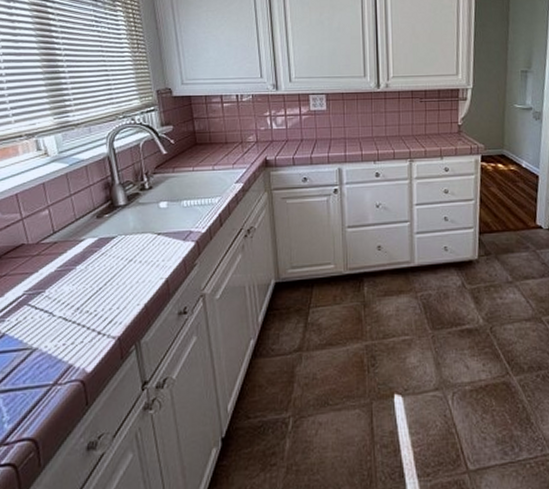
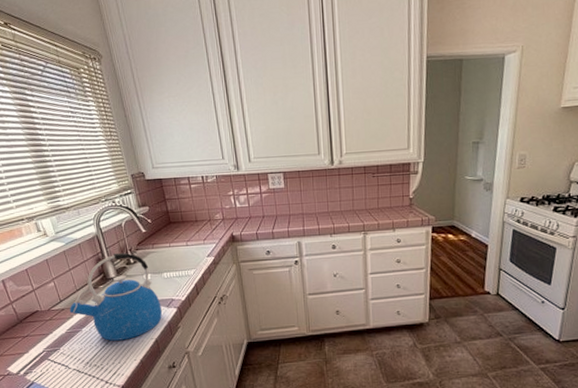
kettle: none [64,177,177,281] -> present [70,253,162,341]

